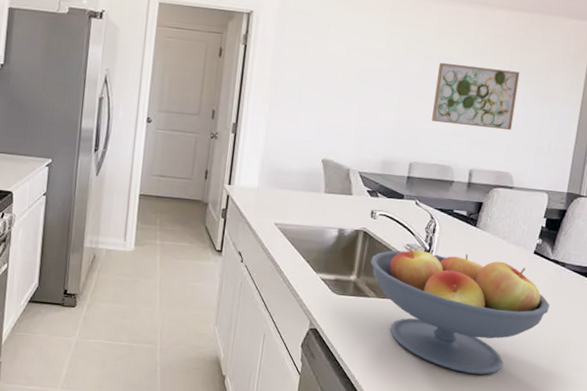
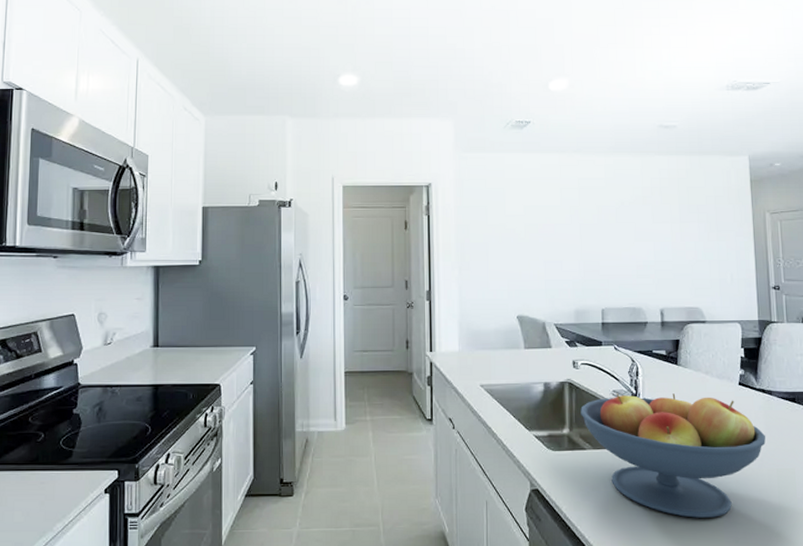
wall art: present [432,62,520,131] -> none [613,210,693,267]

